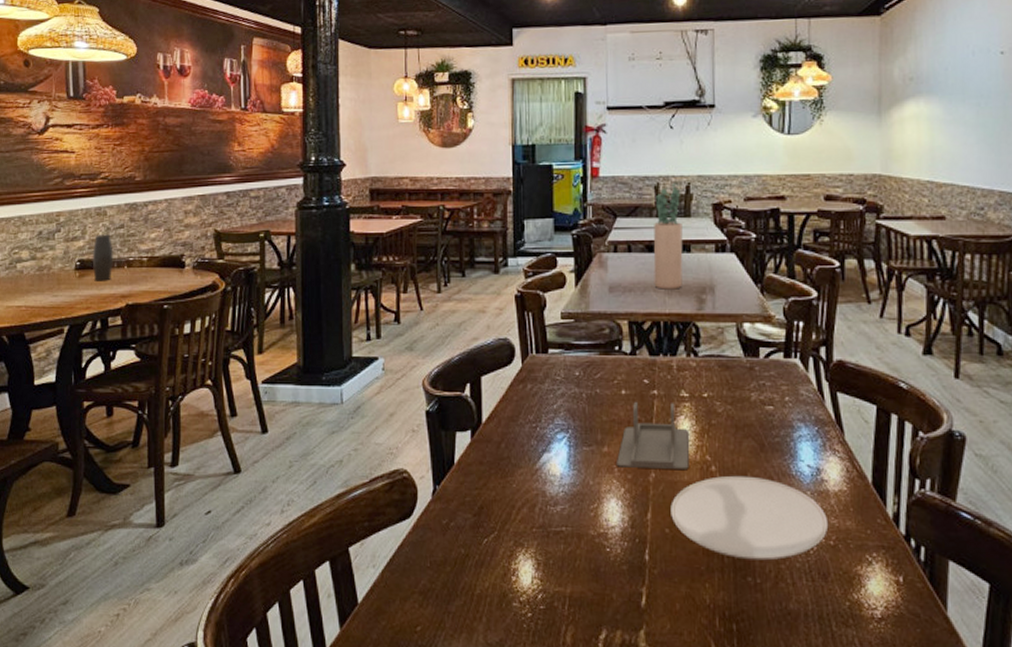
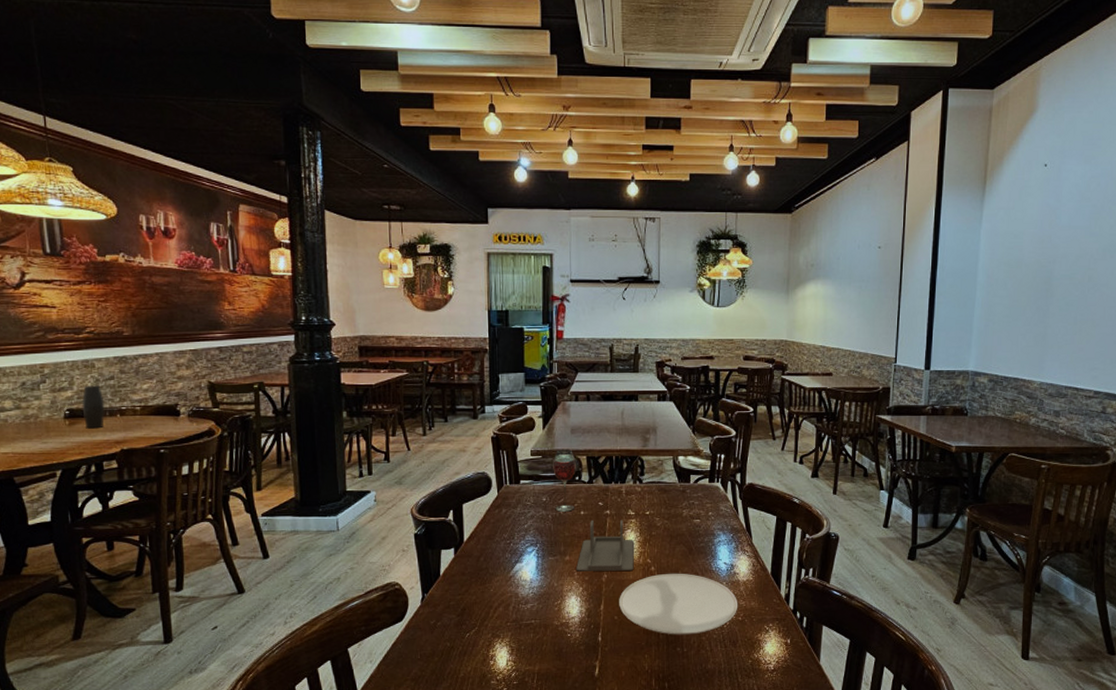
wineglass: none [587,312,615,390] -> present [553,450,576,512]
vase: present [653,177,683,290] -> none [608,340,632,431]

